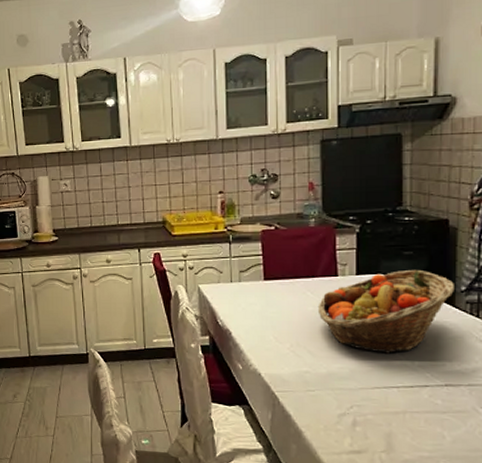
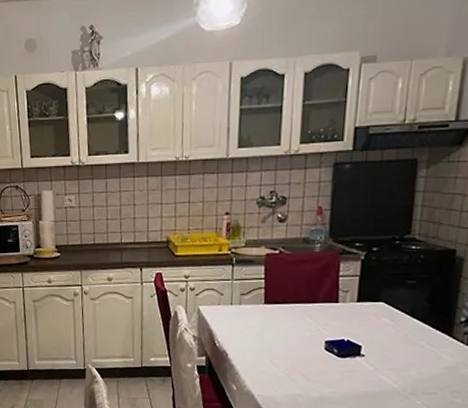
fruit basket: present [317,269,454,354] -> none [315,298,454,380]

